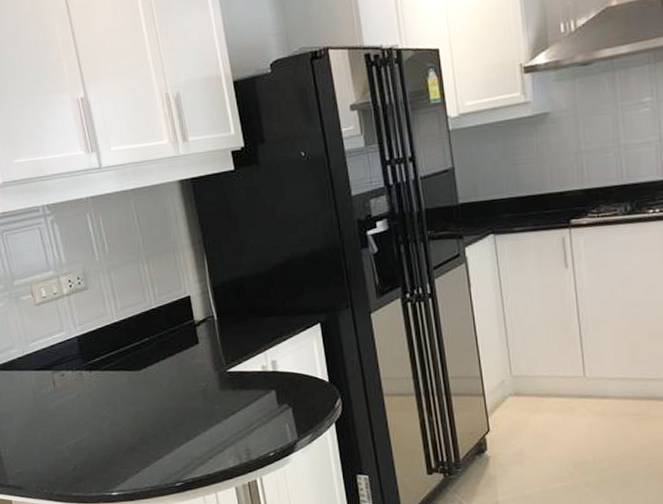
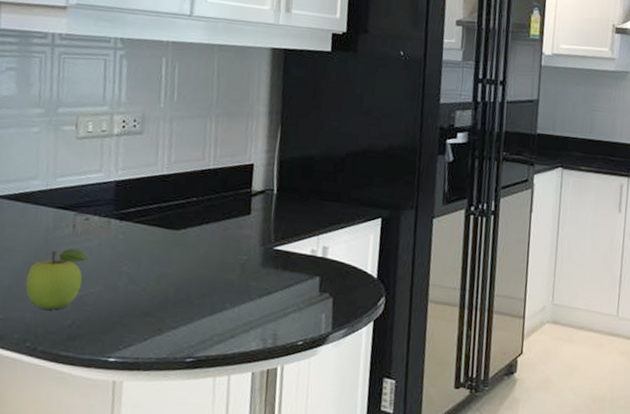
fruit: none [28,402,74,459] -> present [25,248,89,310]

